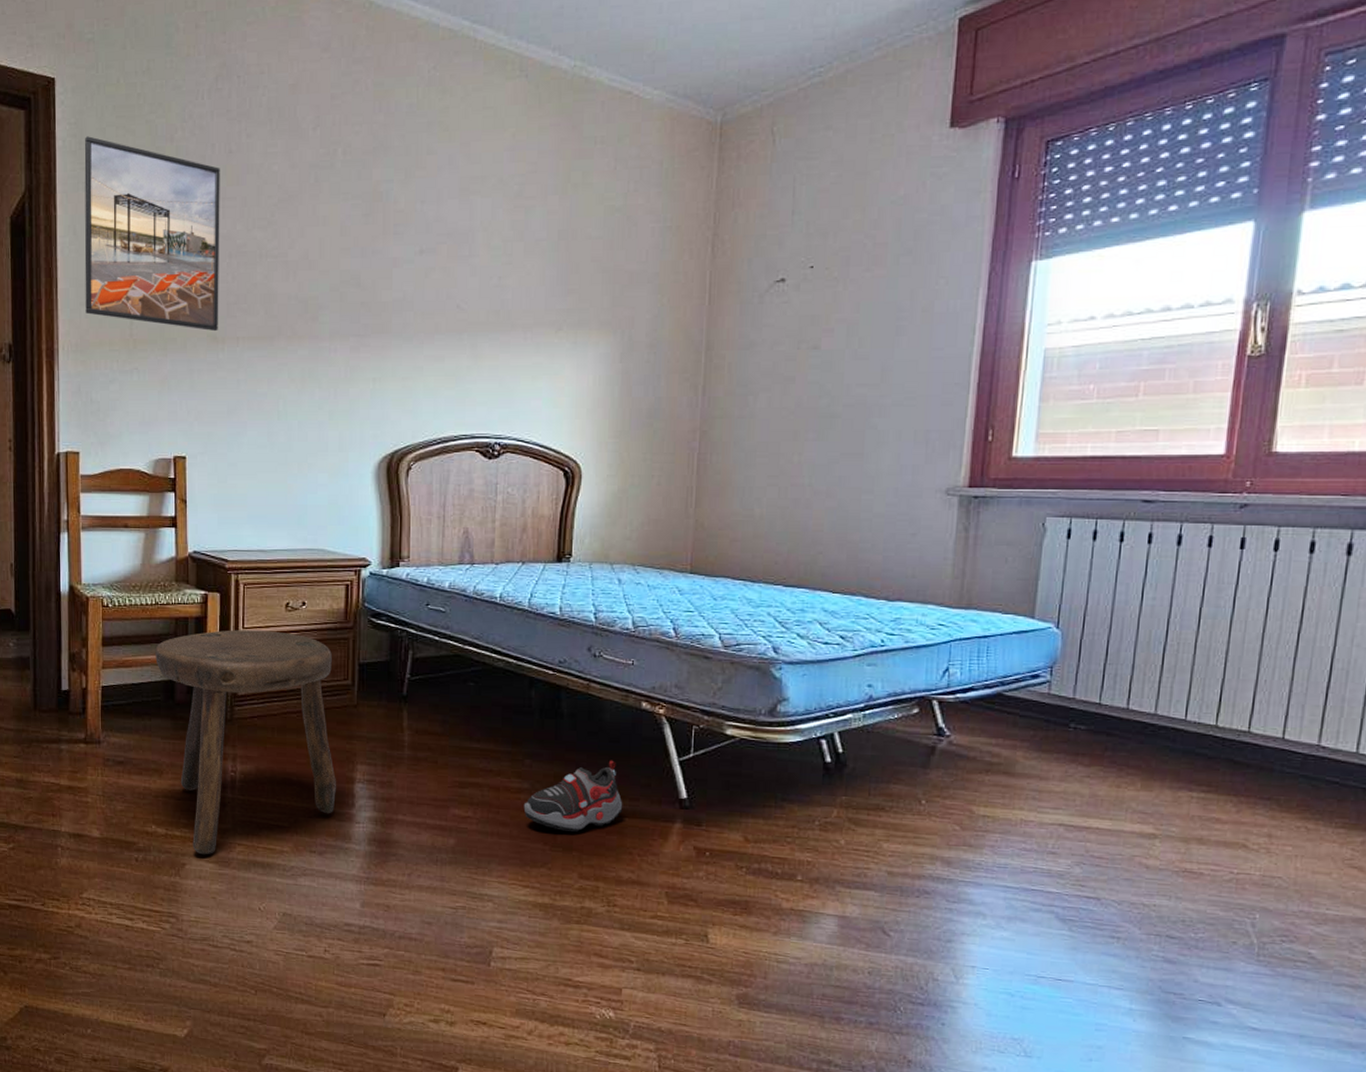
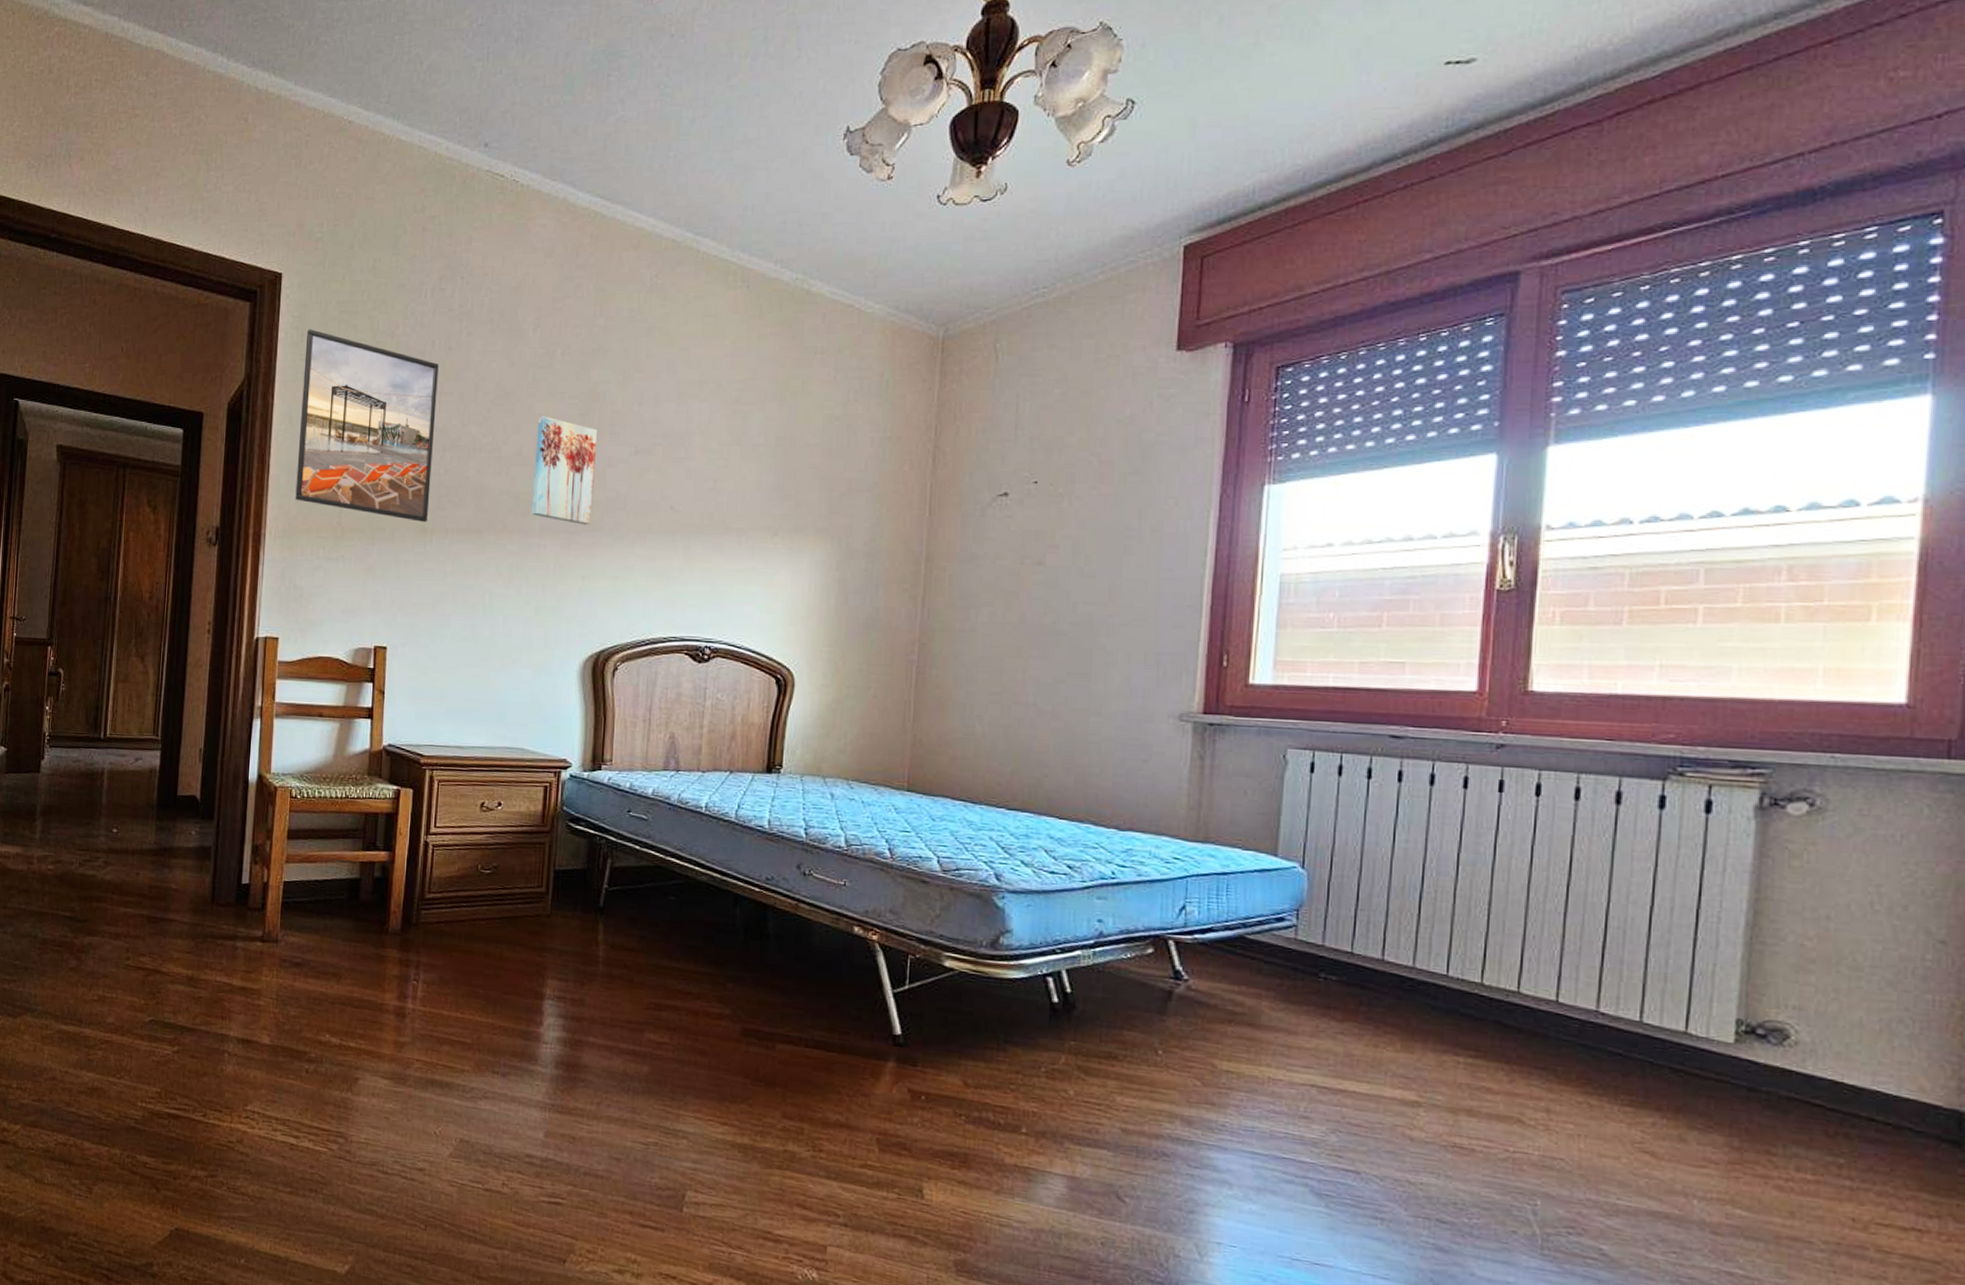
stool: present [155,630,336,855] -> none [341,828,526,1070]
wall art: none [320,218,382,328] -> present [531,416,598,525]
shoe: present [523,760,623,832] -> none [724,988,832,1066]

